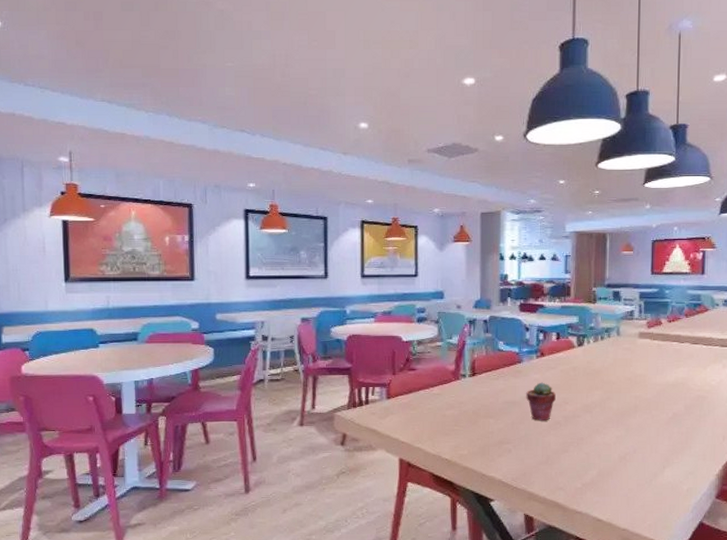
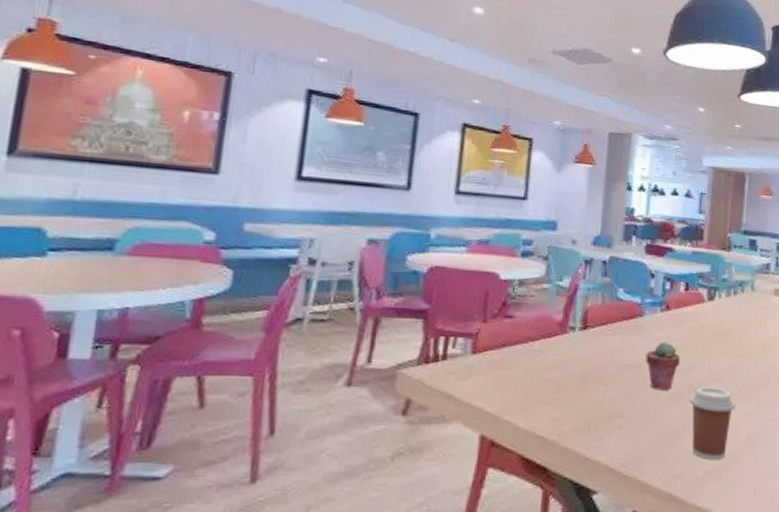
coffee cup: none [566,418,608,475] -> present [689,387,736,459]

